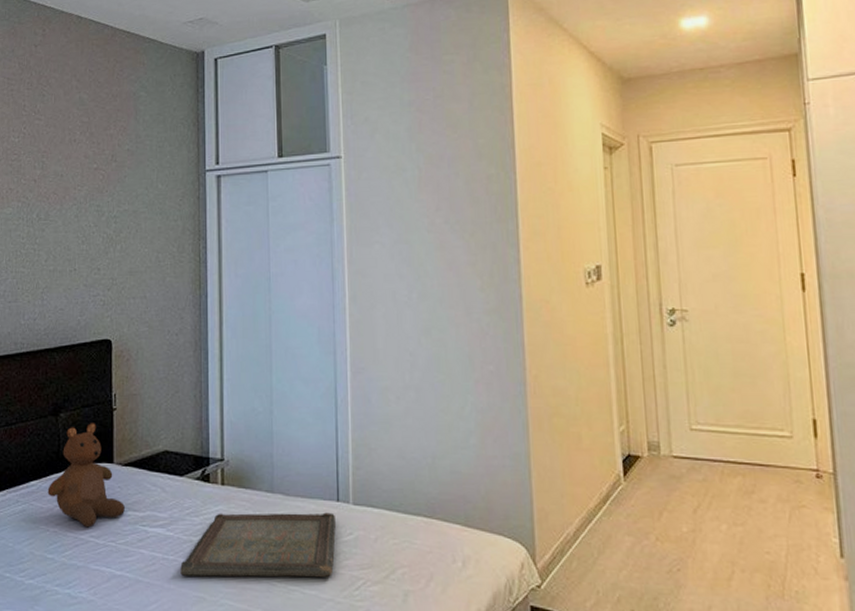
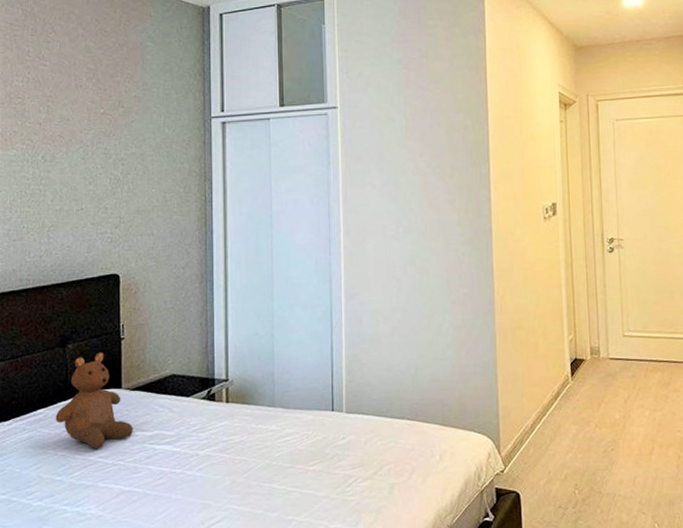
serving tray: present [180,512,336,578] -> none [187,421,330,486]

